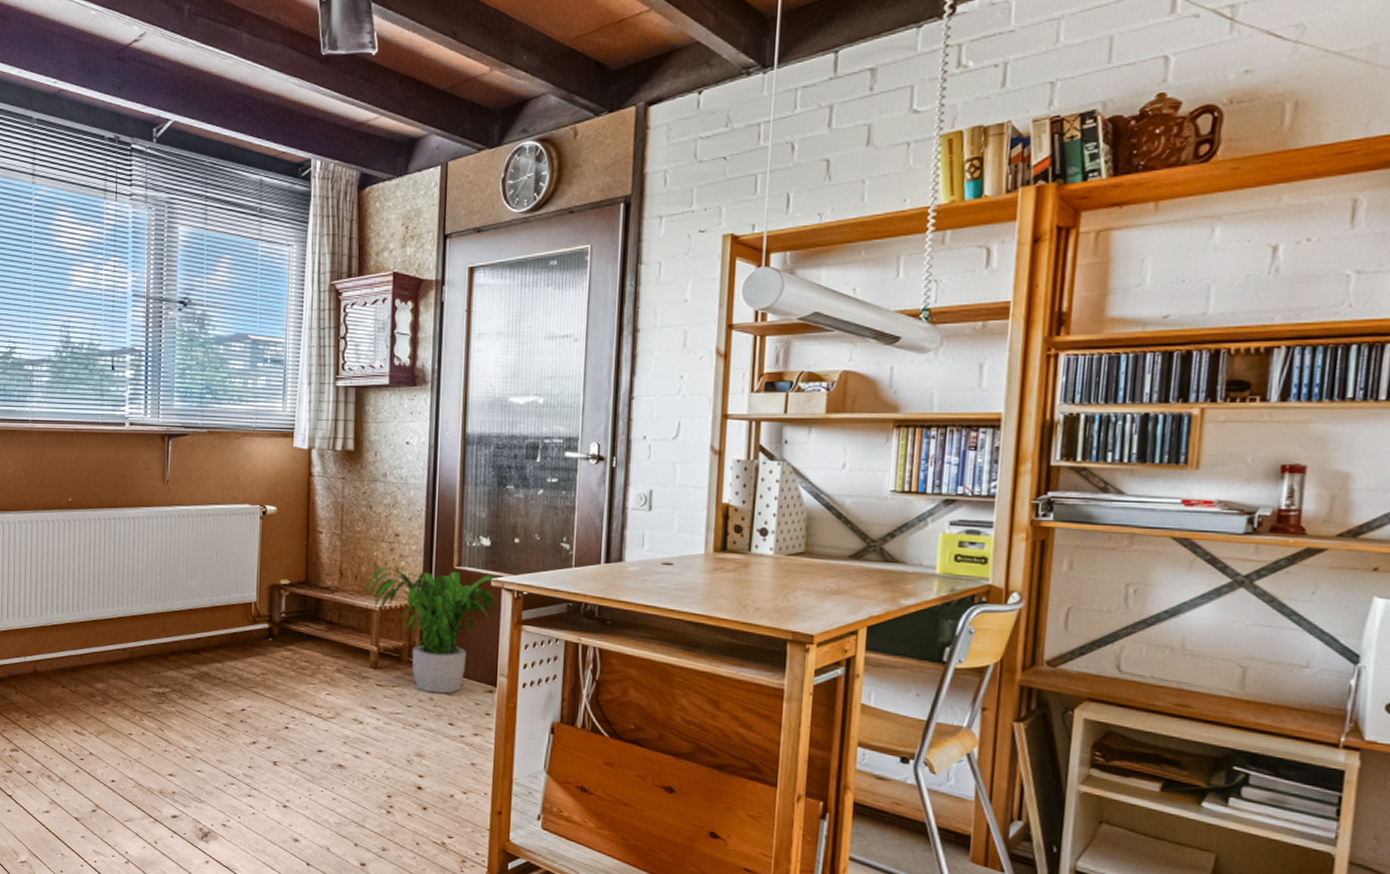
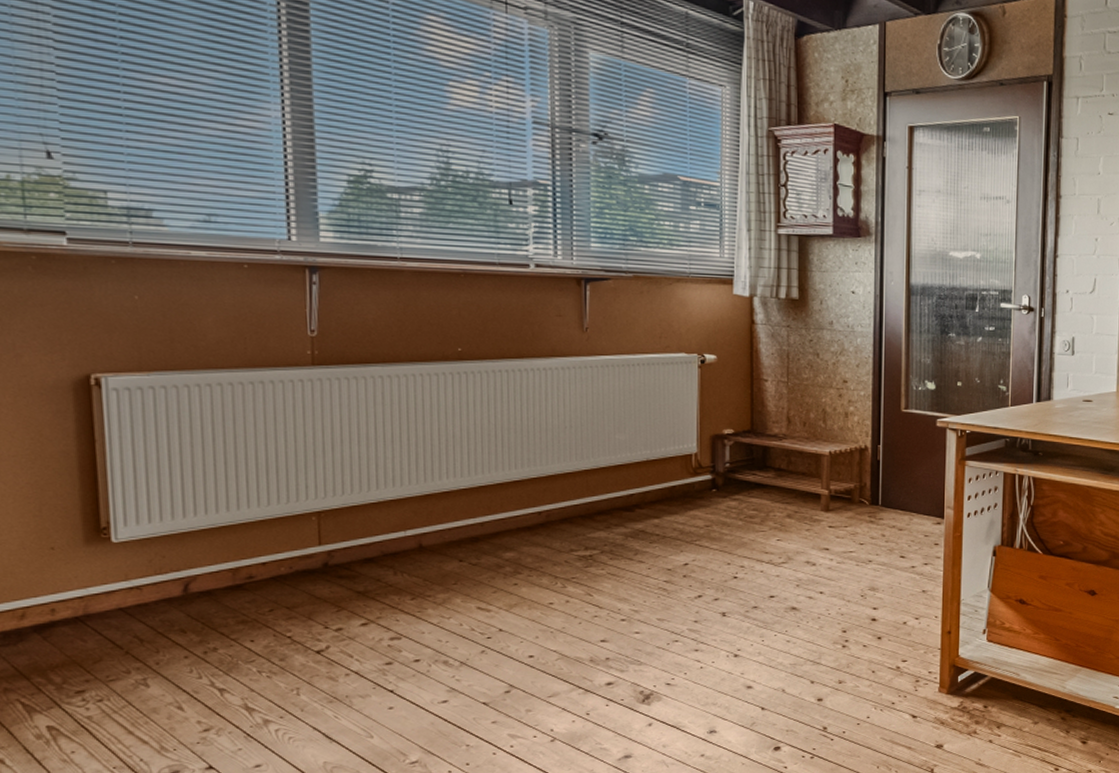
potted plant: present [364,567,502,694] -> none [813,413,947,530]

